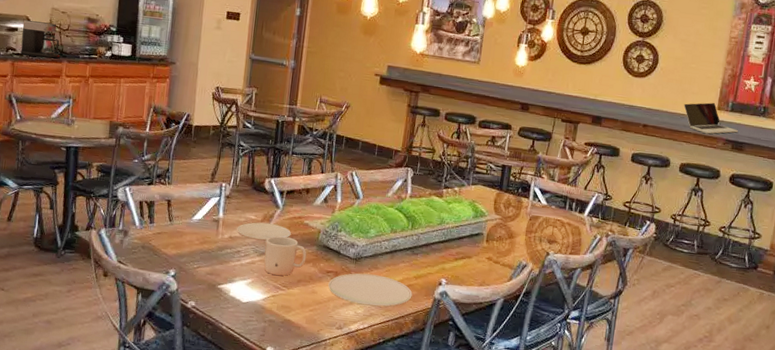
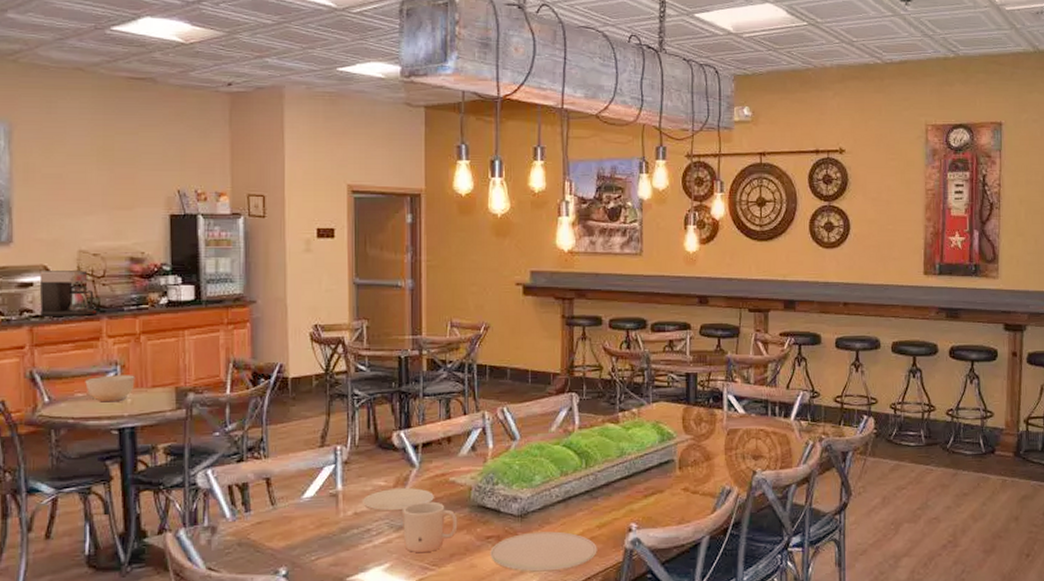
bowl: none [46,105,82,126] -> present [85,375,135,403]
laptop: present [684,102,738,135] -> none [886,268,950,304]

